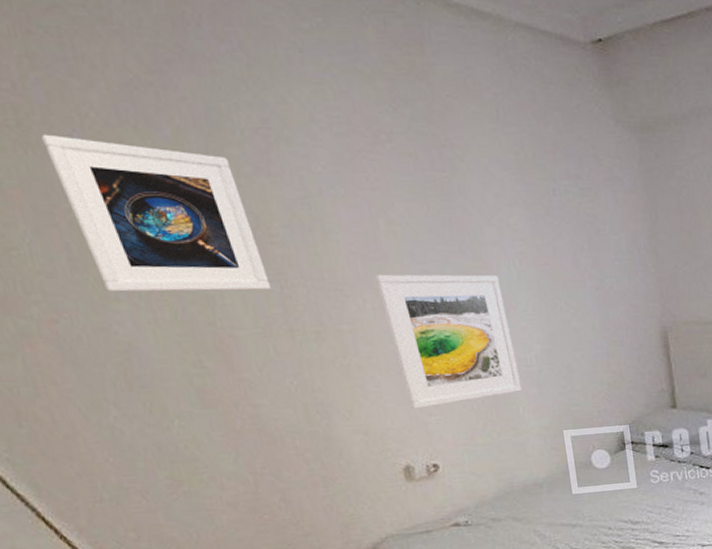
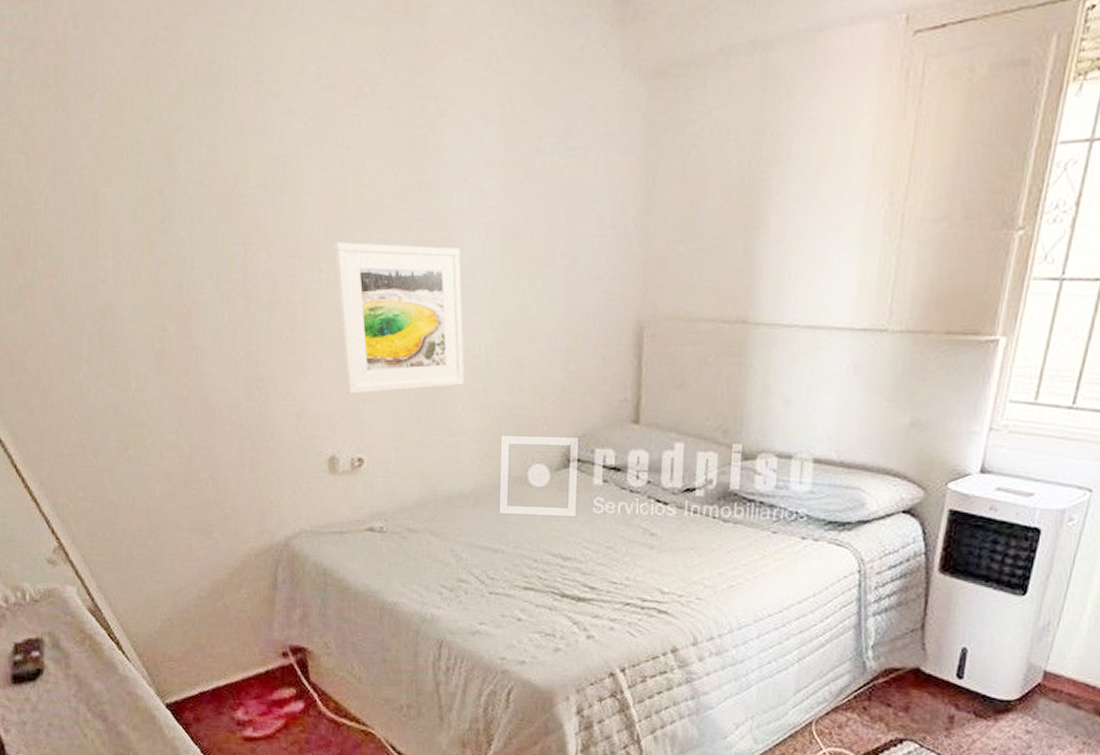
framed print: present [42,134,271,292] -> none [71,92,236,253]

